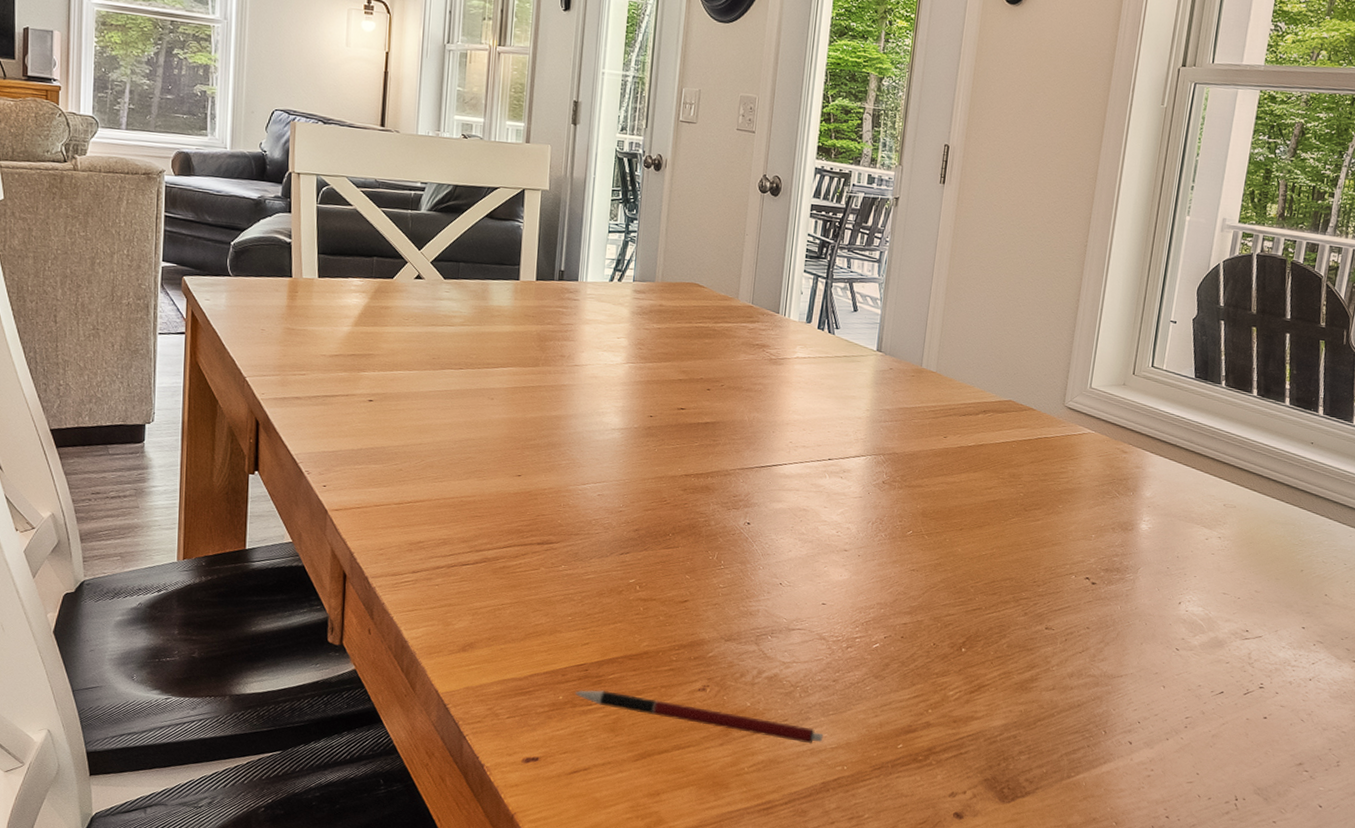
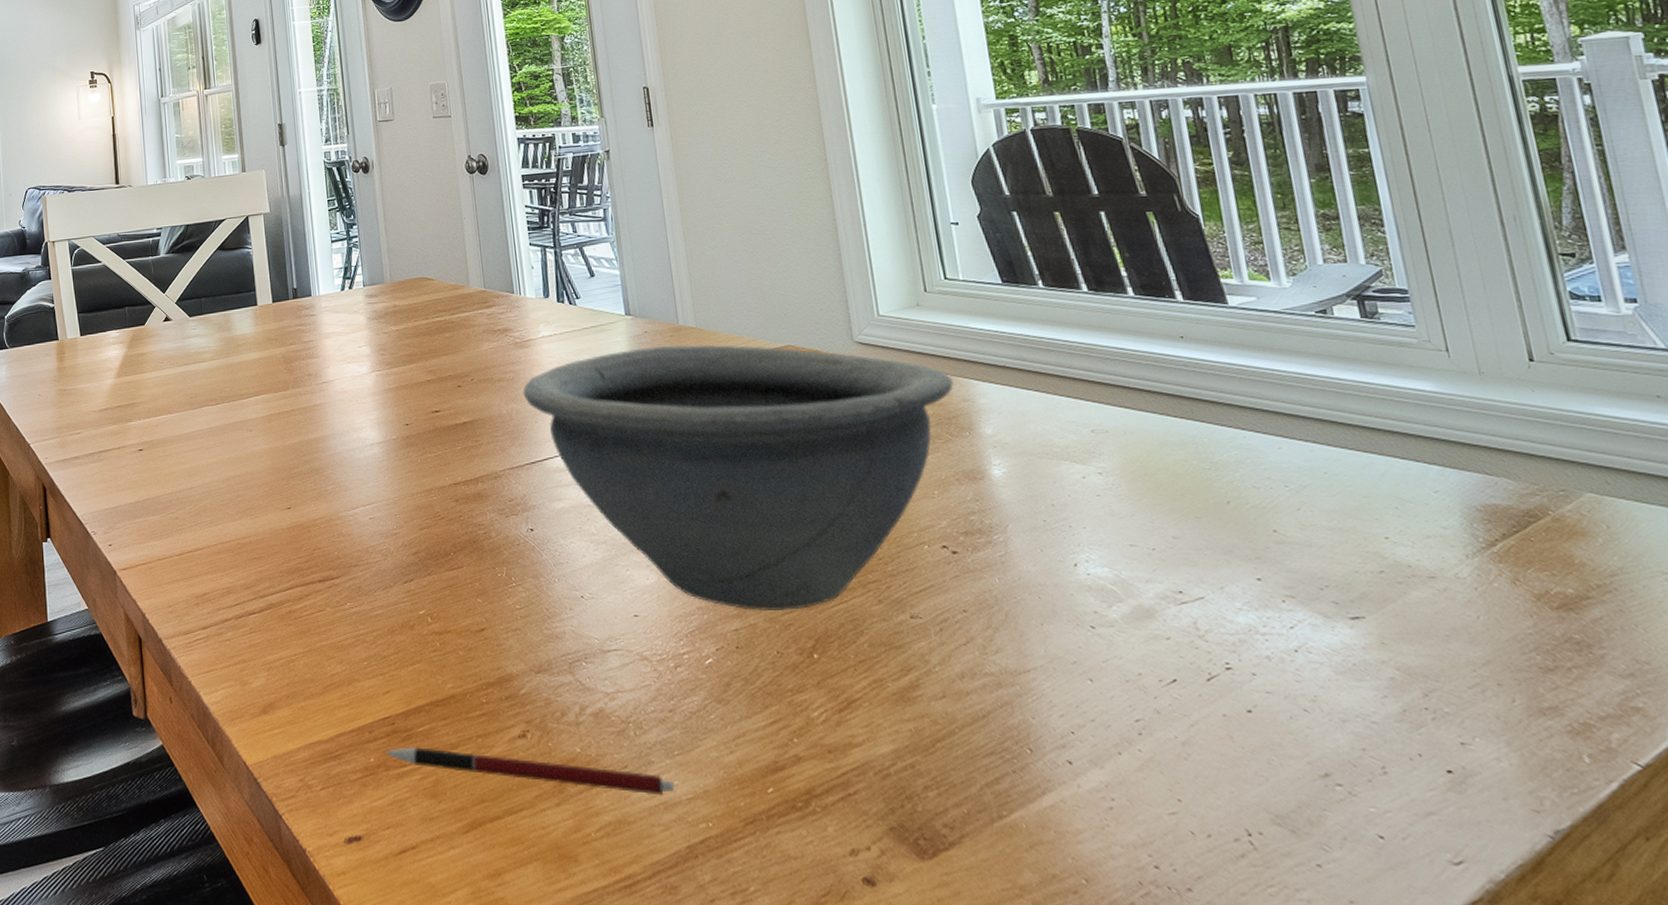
bowl: none [767,382,1134,614] -> present [522,344,954,612]

